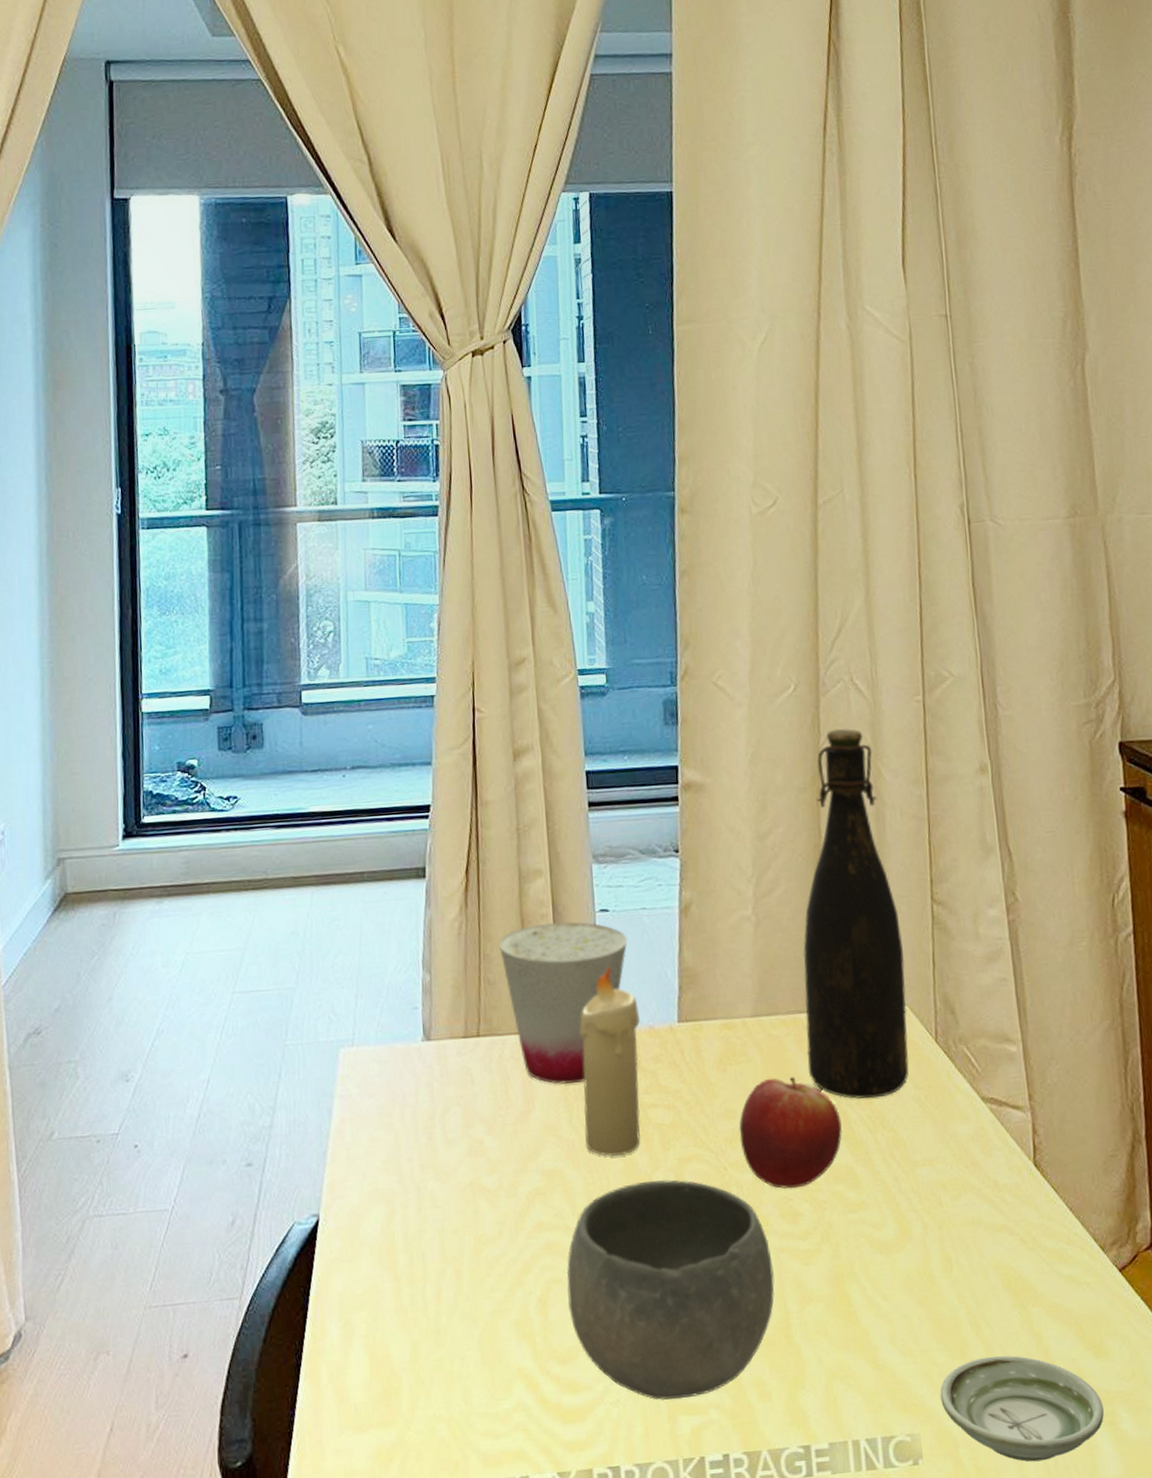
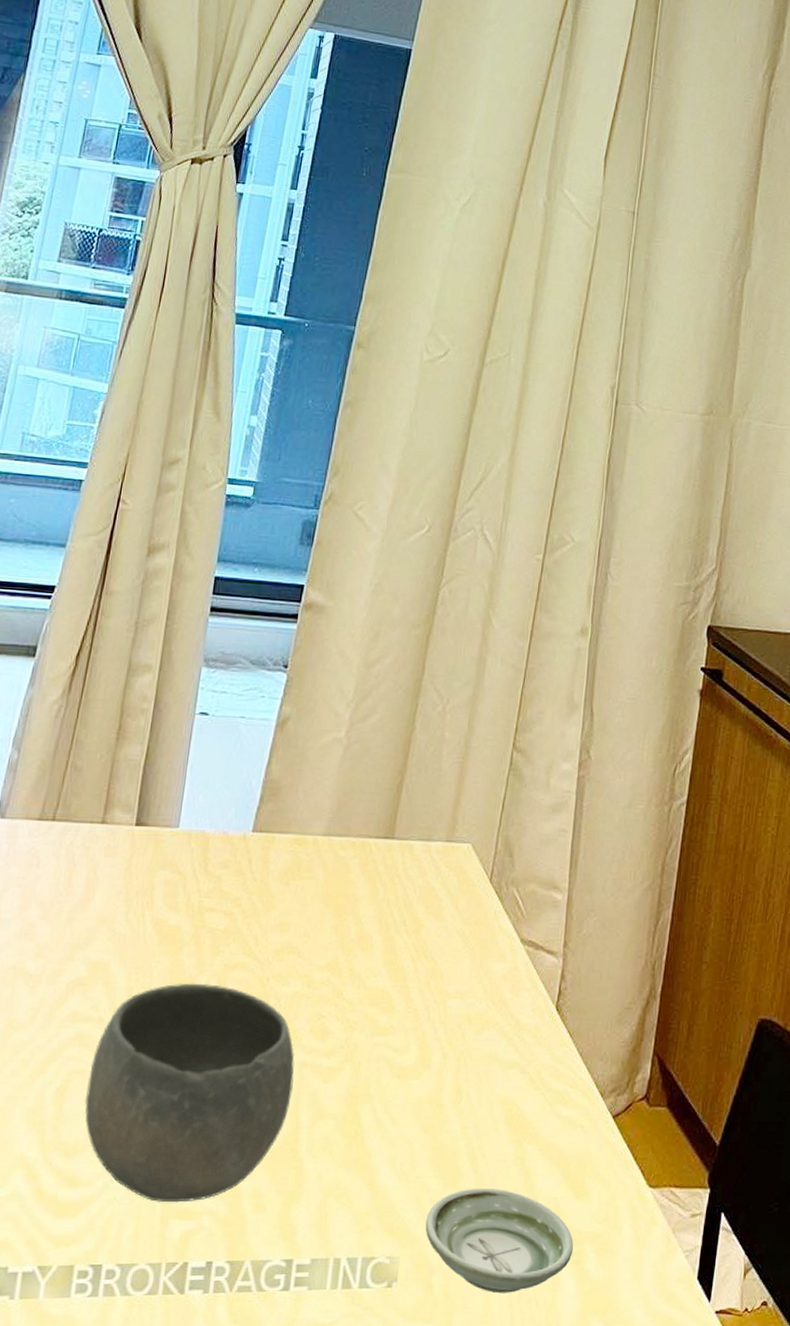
cup: present [499,921,628,1084] -> none [92,718,221,878]
candle: present [580,967,641,1156] -> none [137,769,217,955]
fruit: present [739,1077,842,1190] -> none [287,897,387,1007]
bottle: present [803,728,909,1099] -> none [366,574,487,928]

